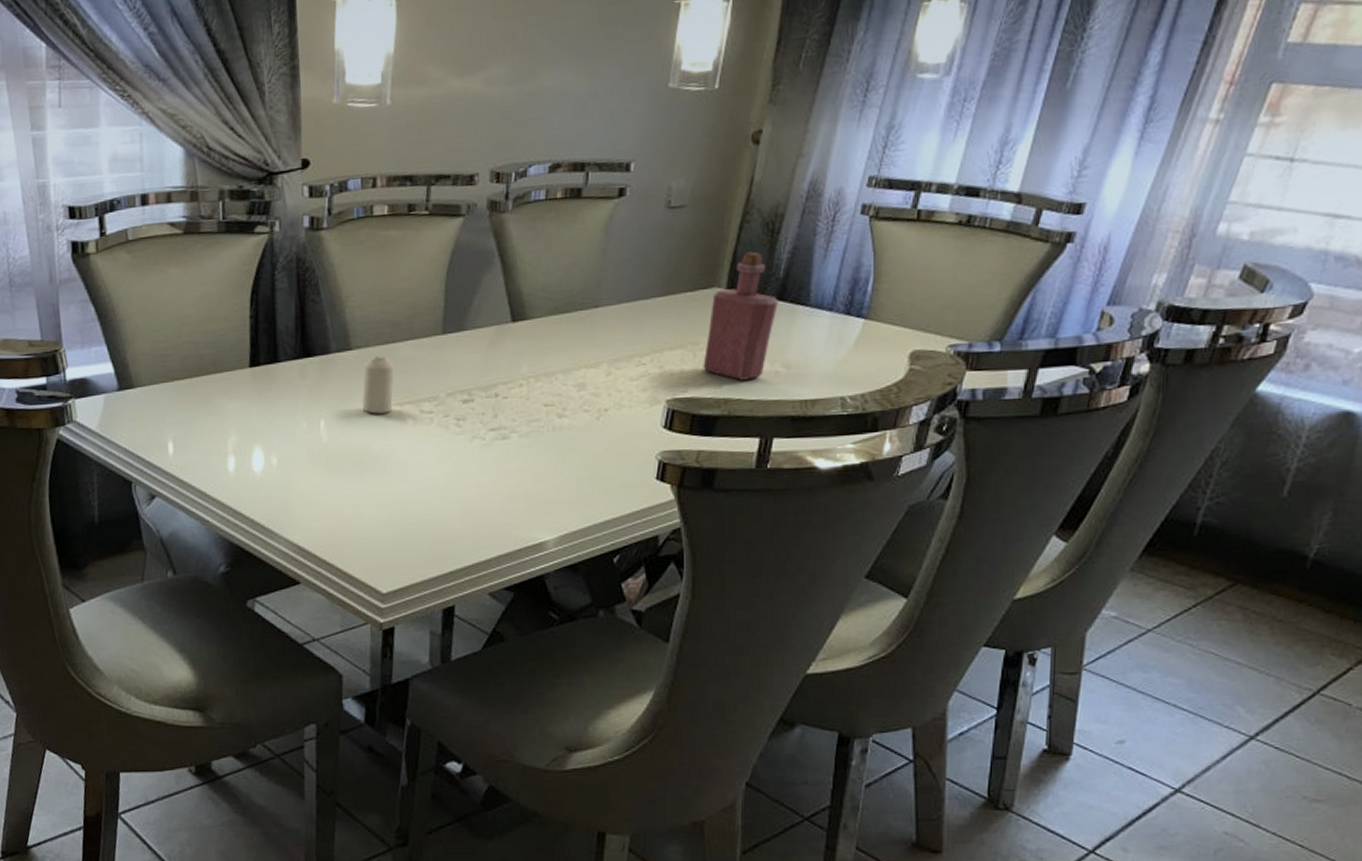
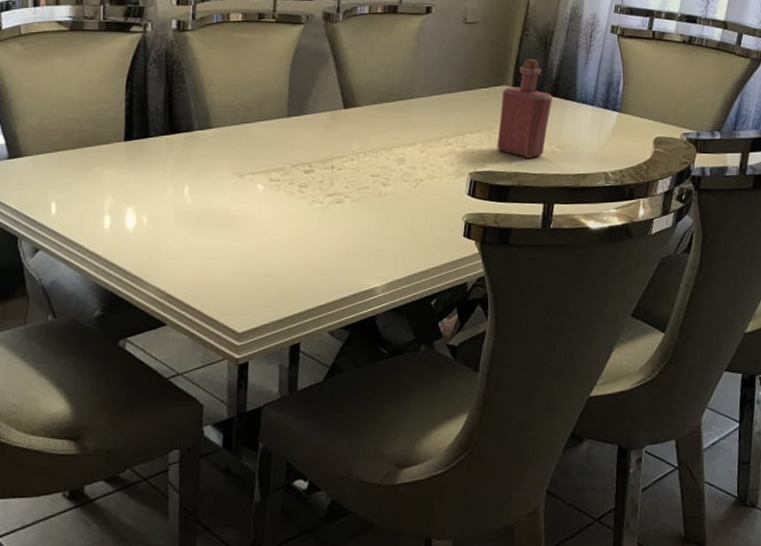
candle: present [362,356,394,414] -> none [220,134,248,181]

